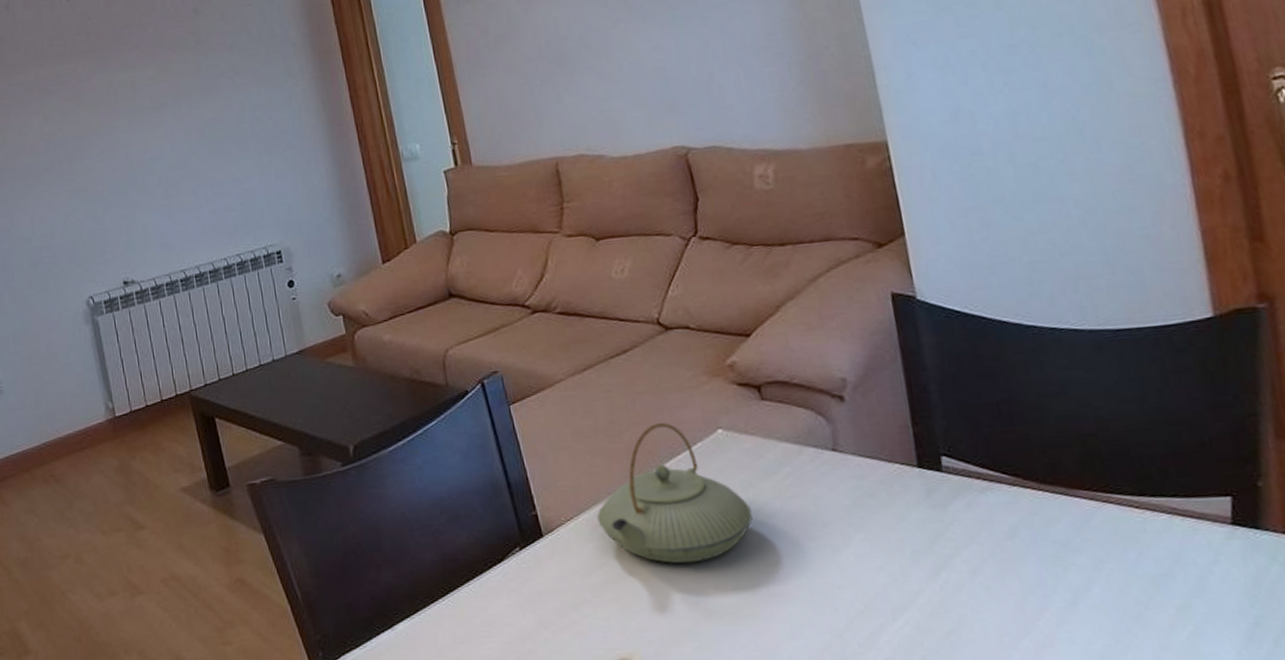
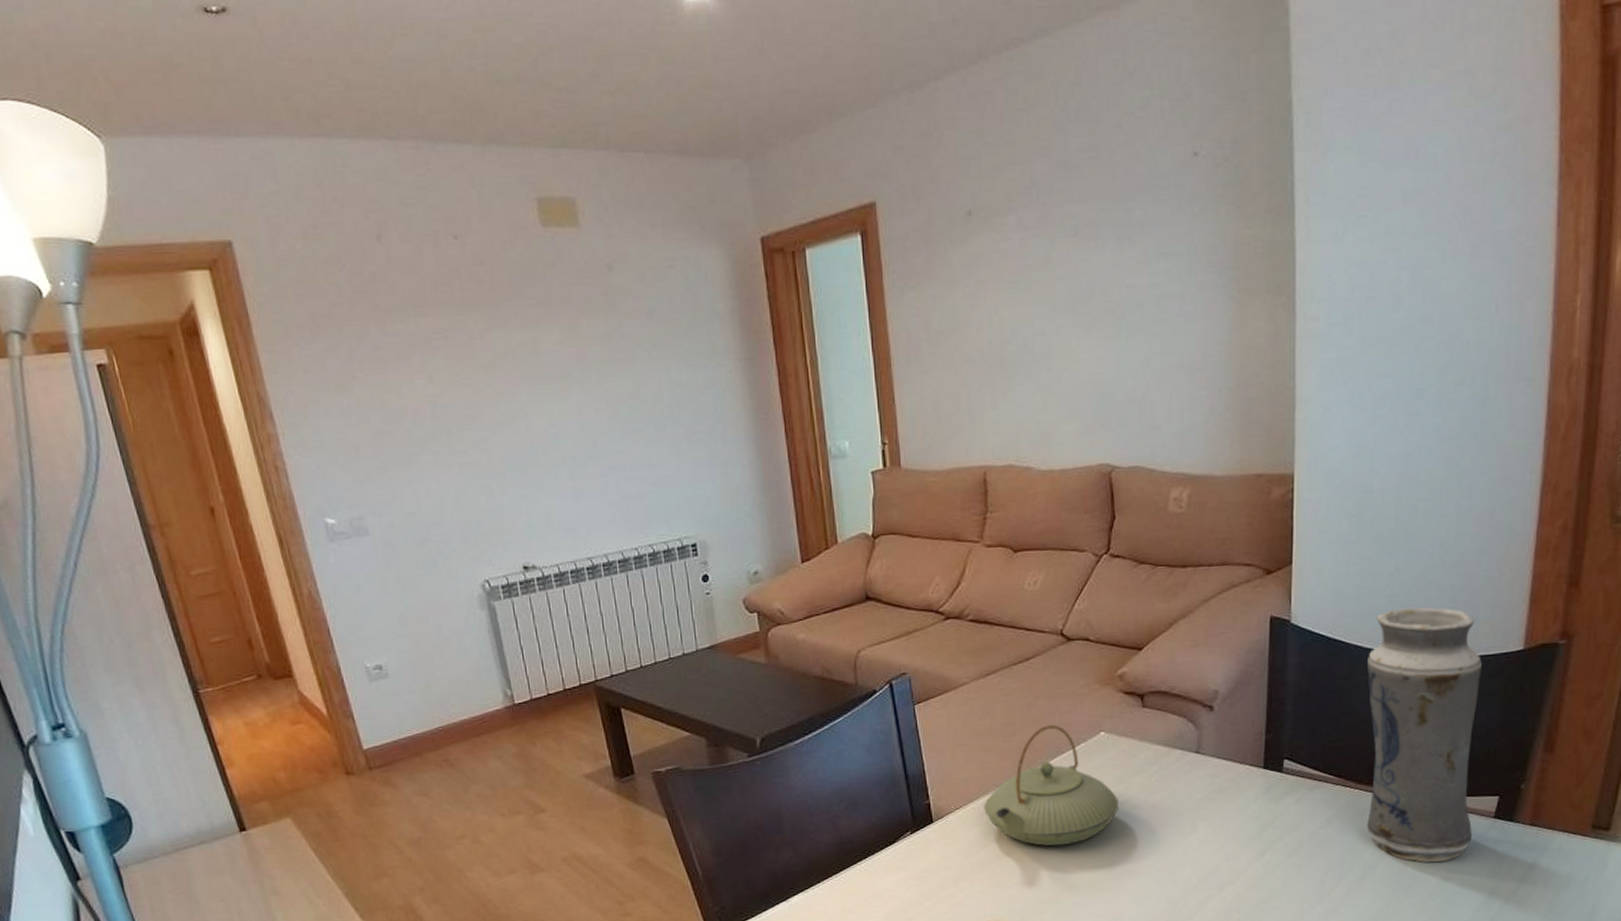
vase: none [1018,273,1209,584] -> present [1366,607,1482,863]

